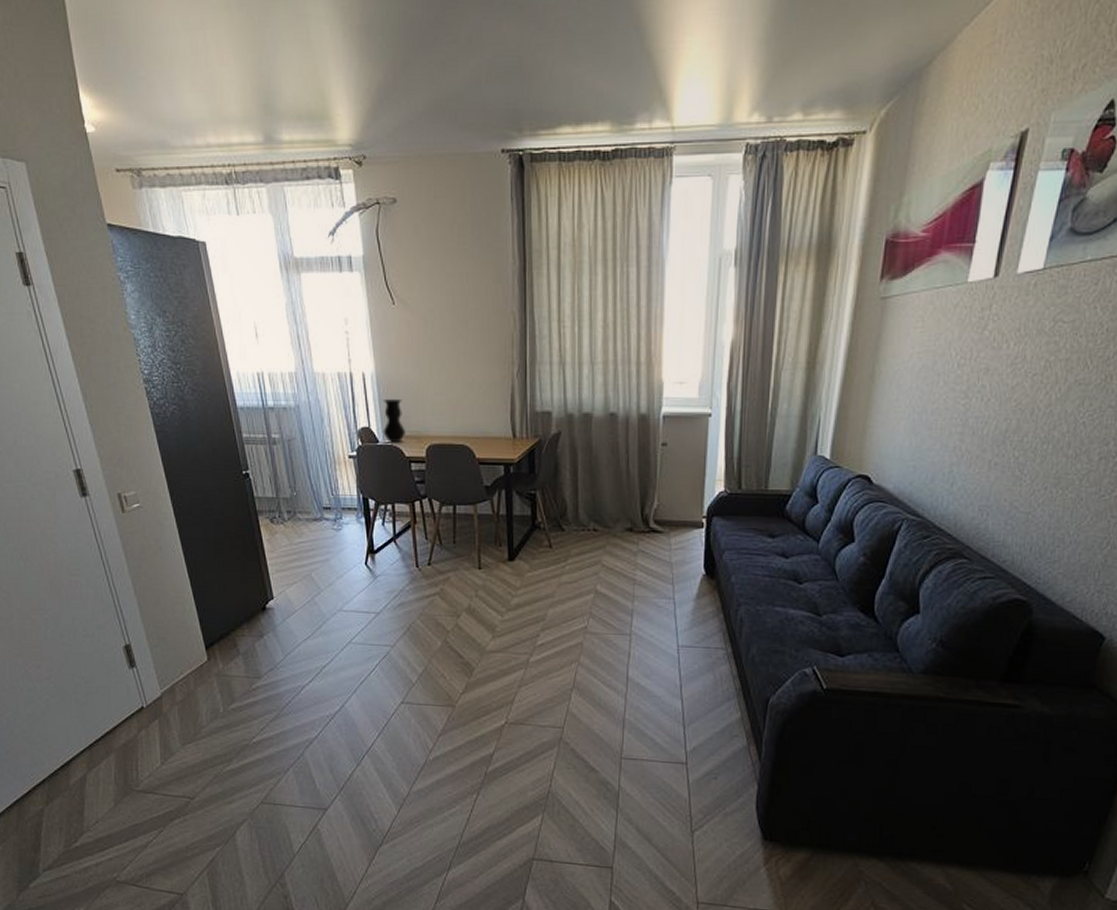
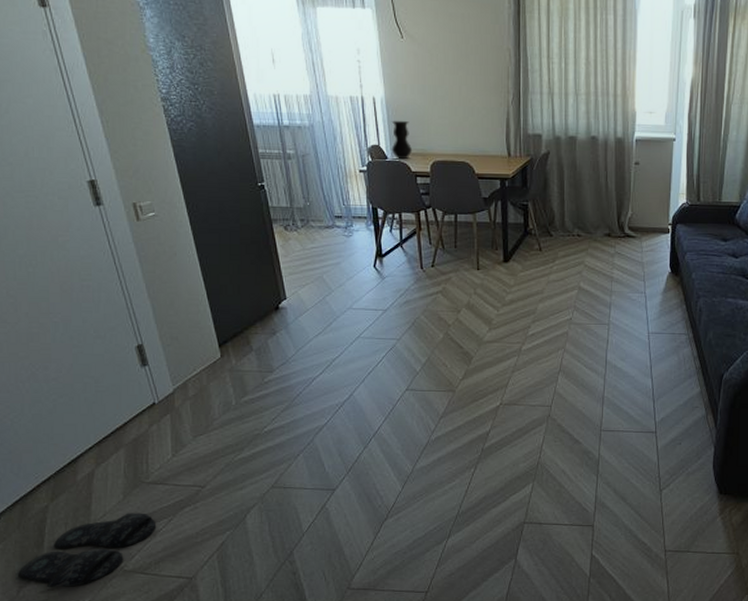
slippers: none [17,821,146,896] -> present [18,513,155,588]

